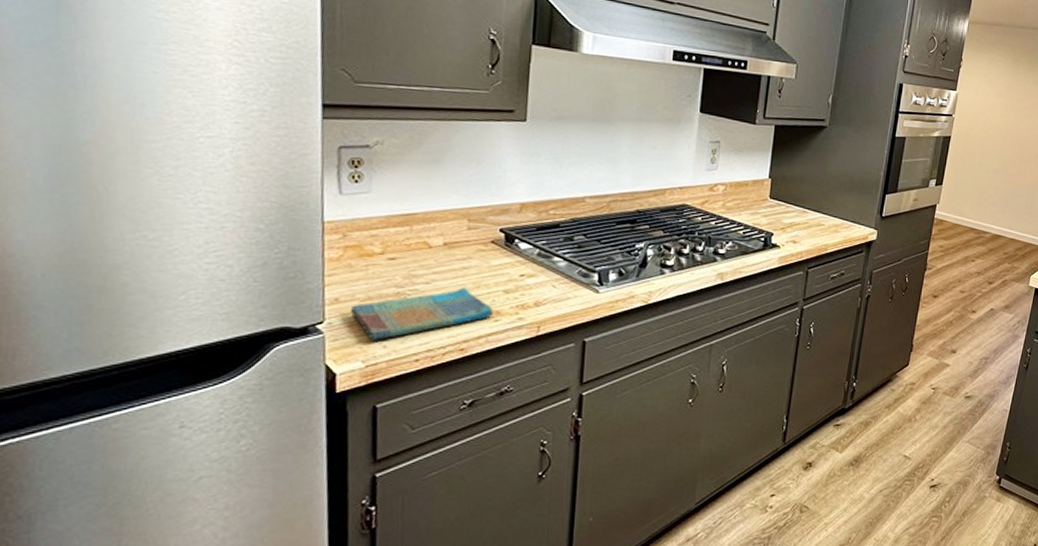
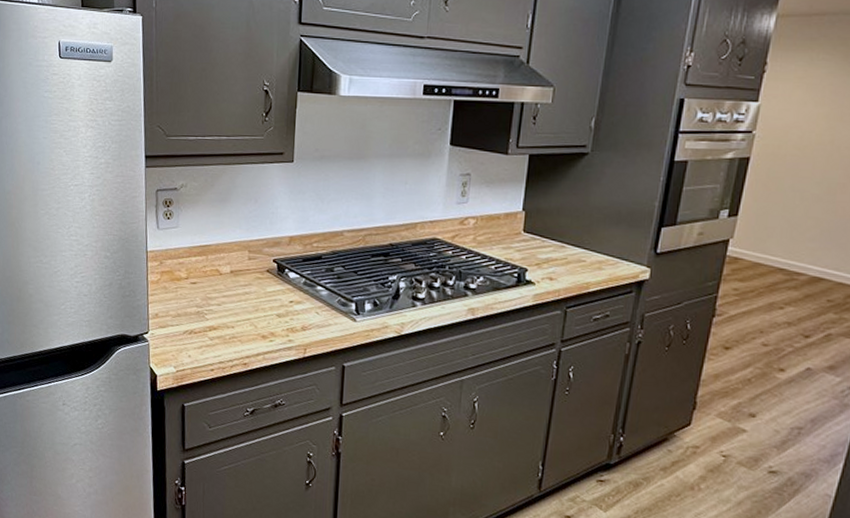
dish towel: present [351,287,493,340] -> none [166,310,269,350]

